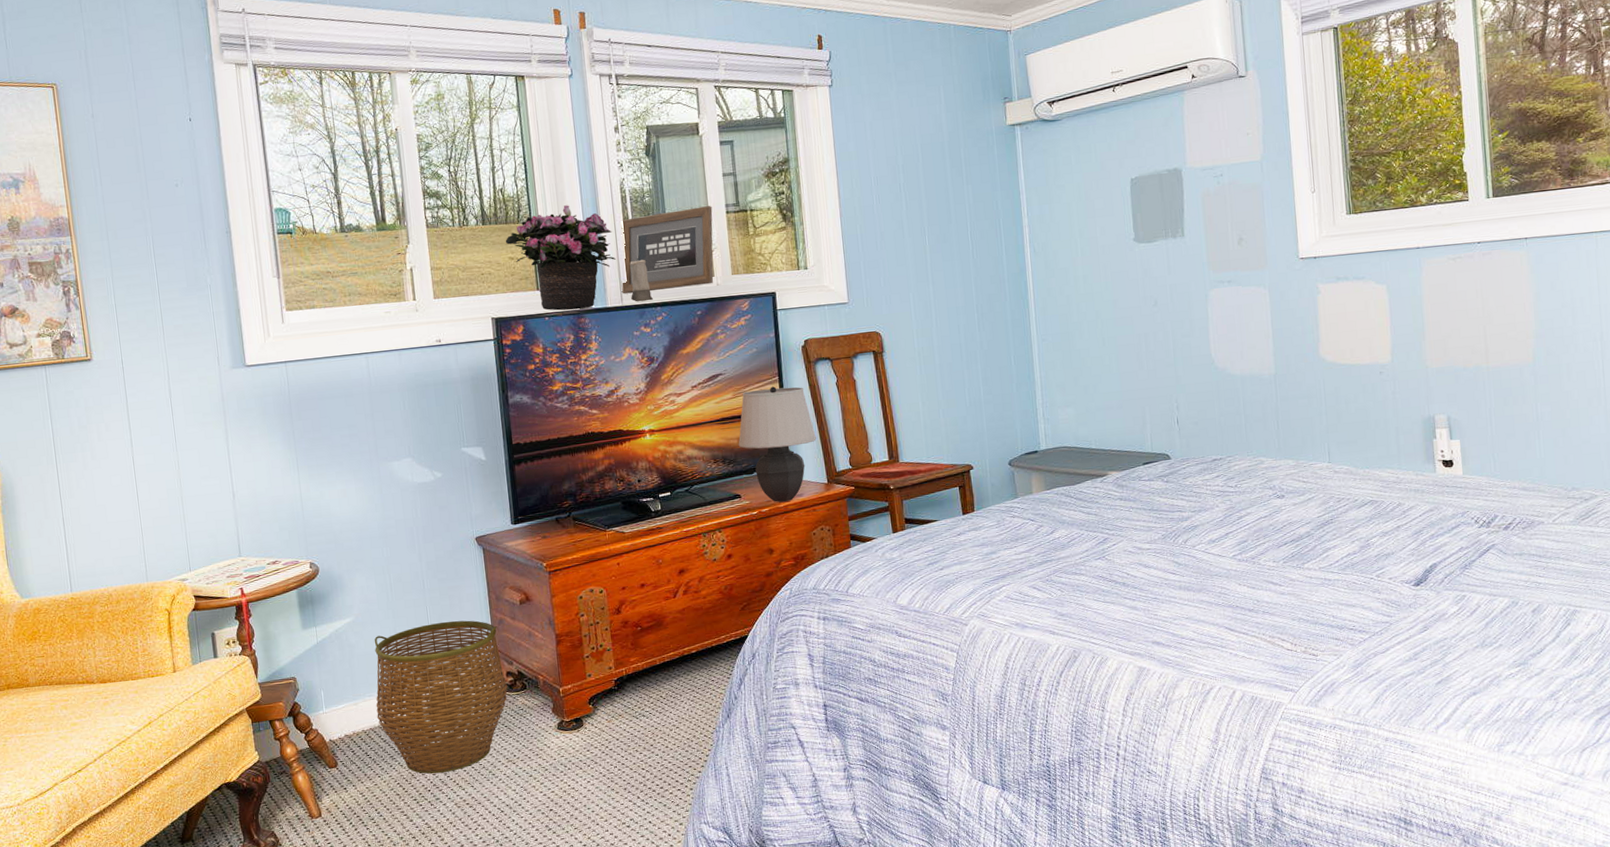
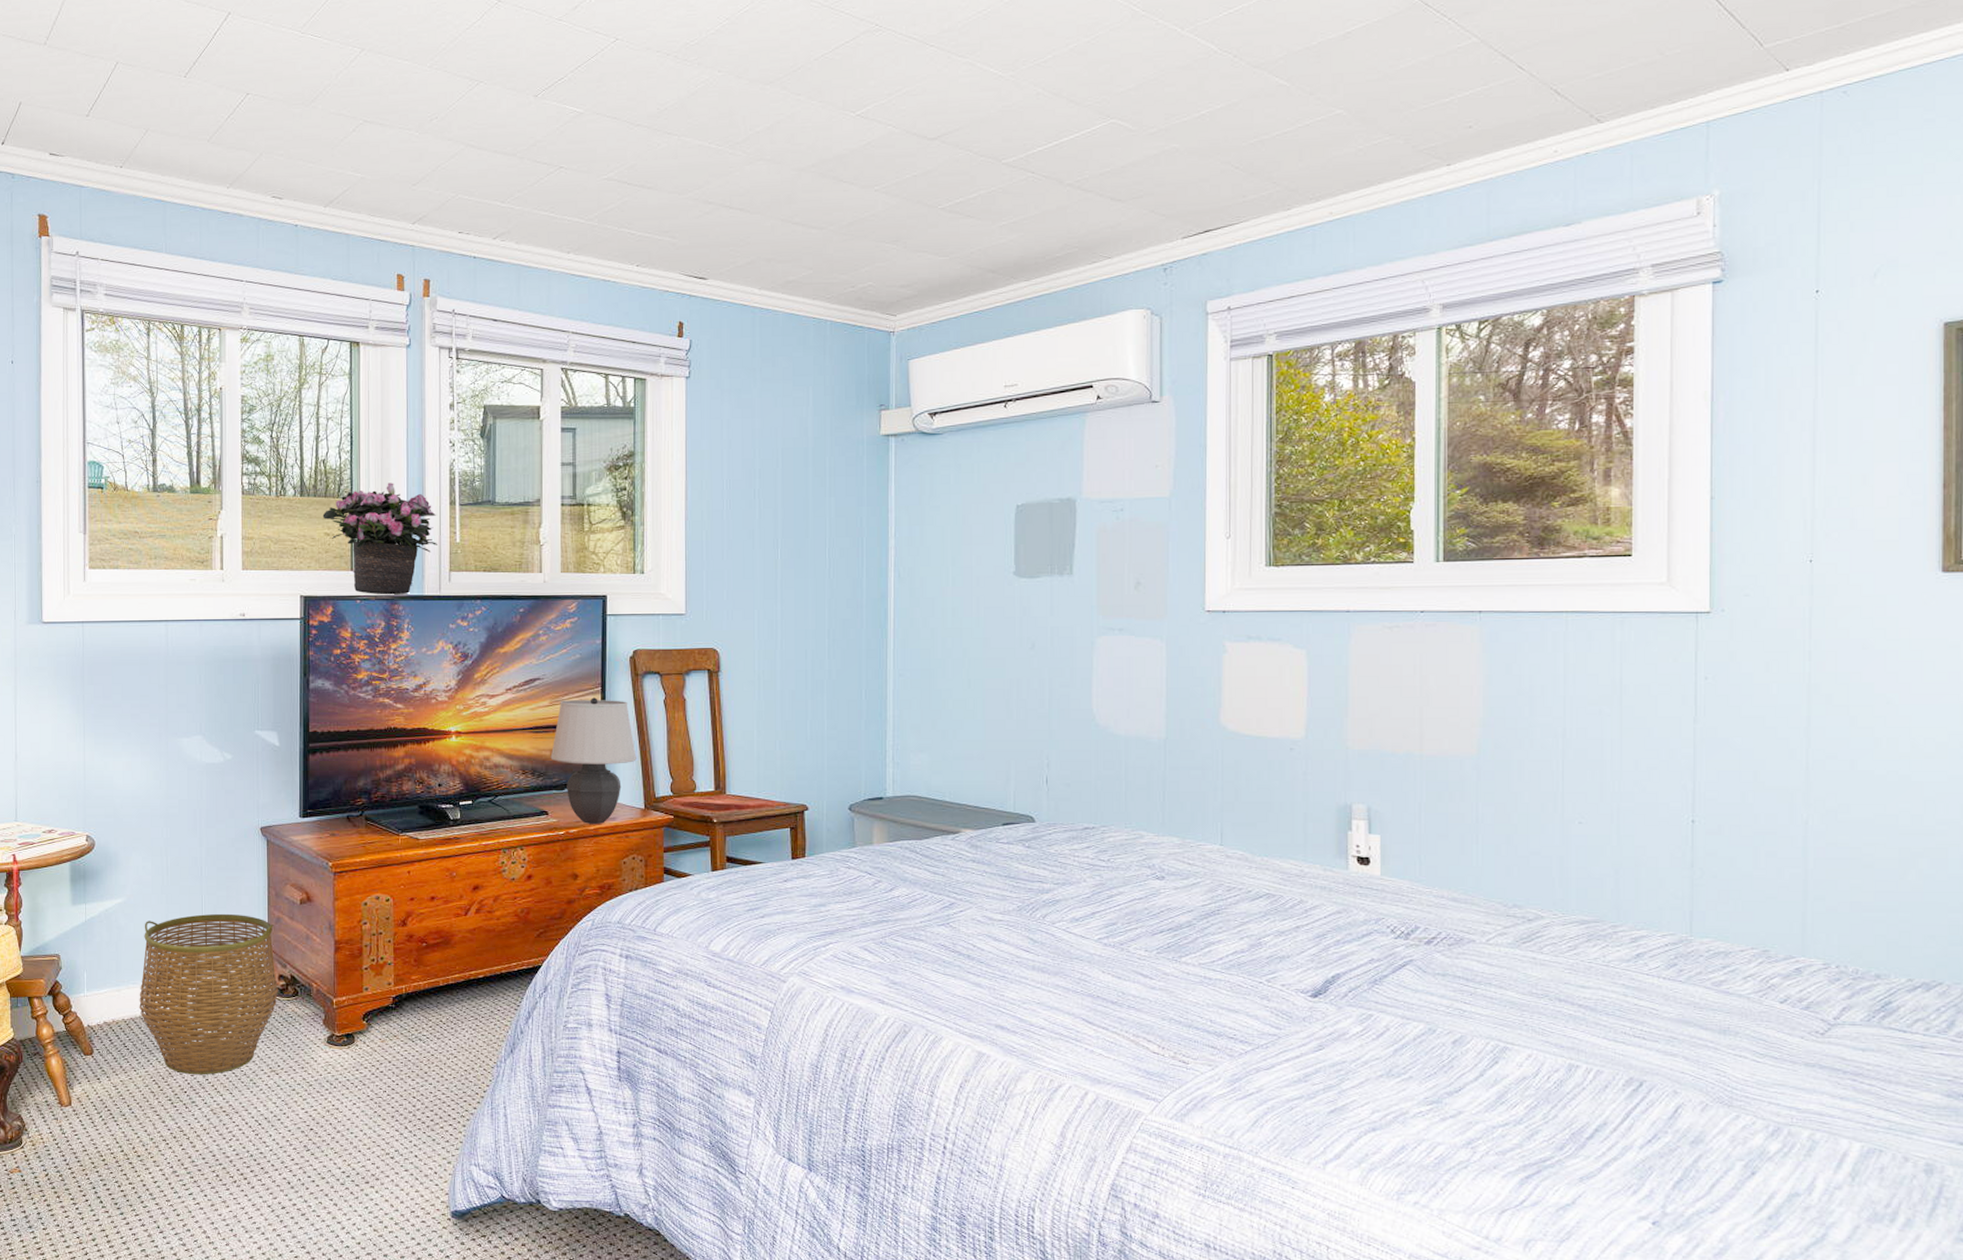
picture frame: present [621,206,714,295] -> none [441,496,547,583]
candle: present [630,256,653,302] -> none [450,544,473,593]

